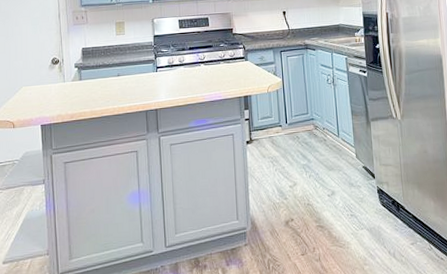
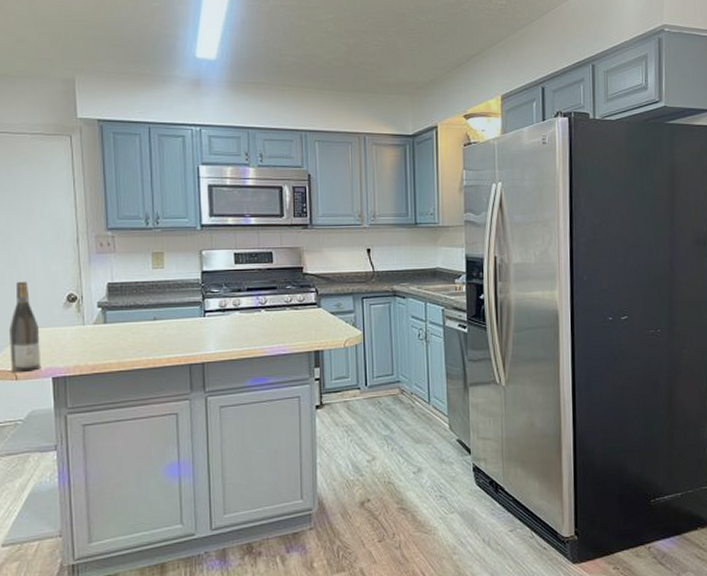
wine bottle: none [8,49,33,123] -> present [8,281,42,373]

